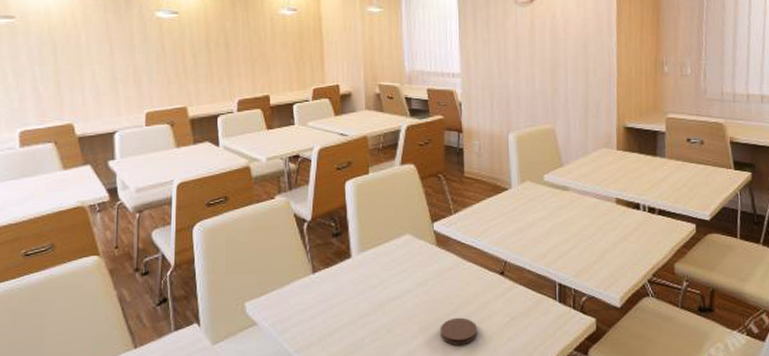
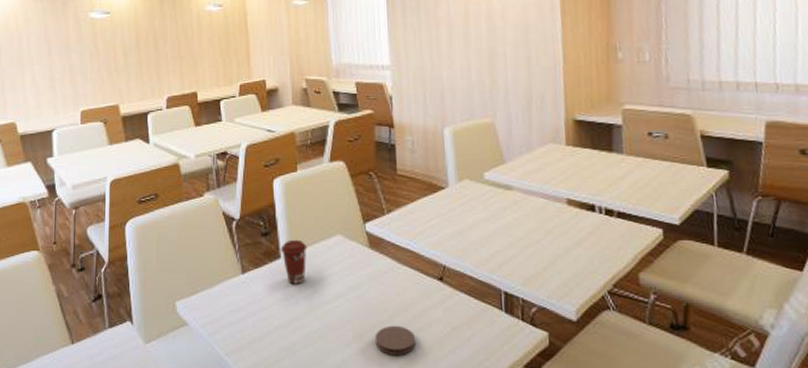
coffee cup: none [351,239,377,283] -> present [280,239,307,285]

